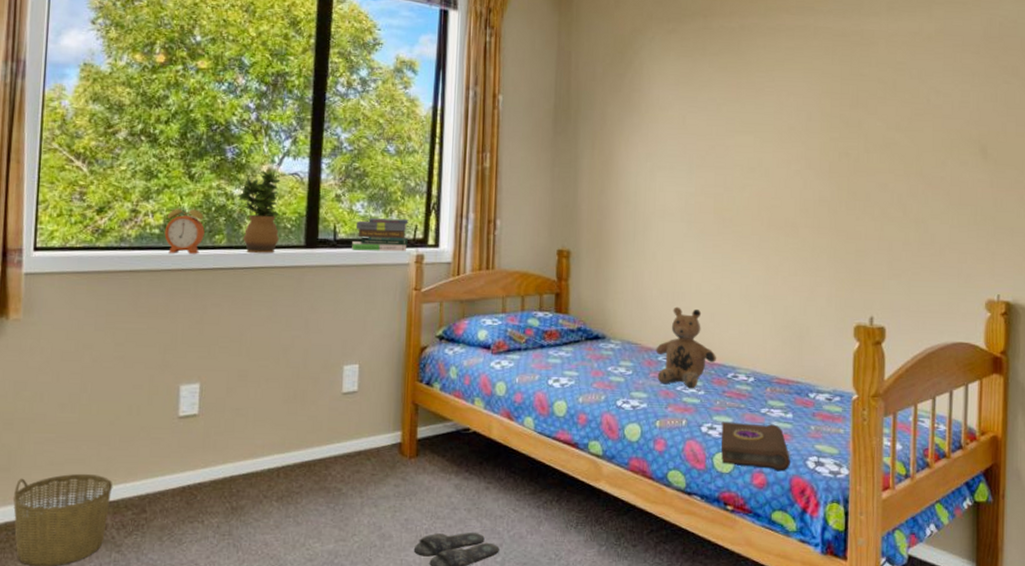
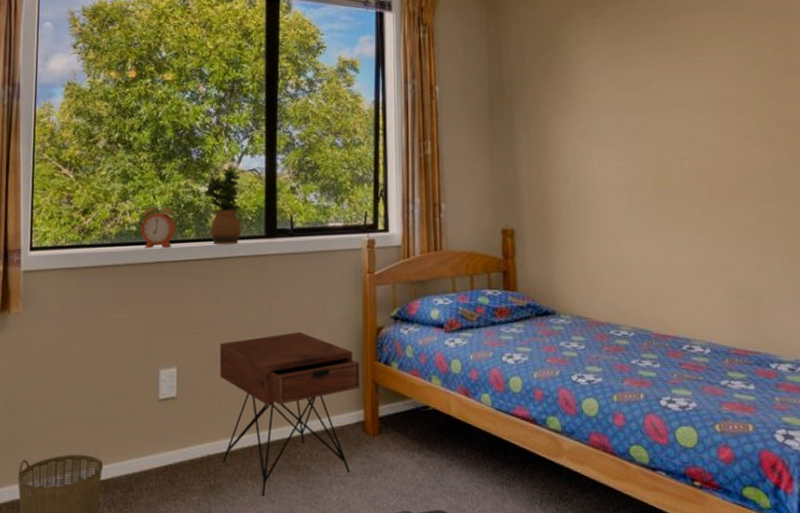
nightstand: none [247,348,400,519] -> present [219,331,360,496]
books: present [352,218,409,252] -> none [308,206,359,239]
teddy bear: present [655,306,717,388] -> none [606,280,670,361]
book: present [721,421,791,472] -> none [680,394,758,446]

